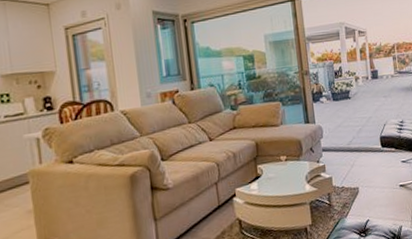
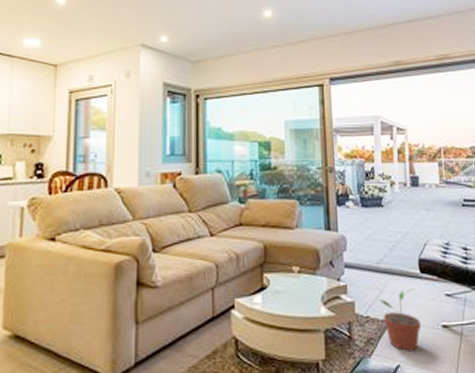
potted plant: none [351,160,384,209] -> present [379,288,421,351]

